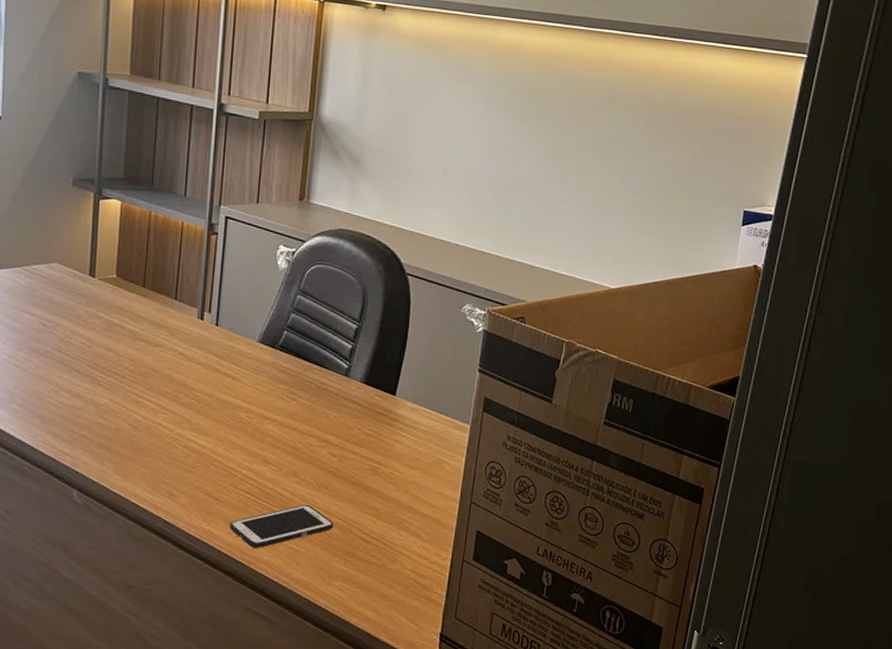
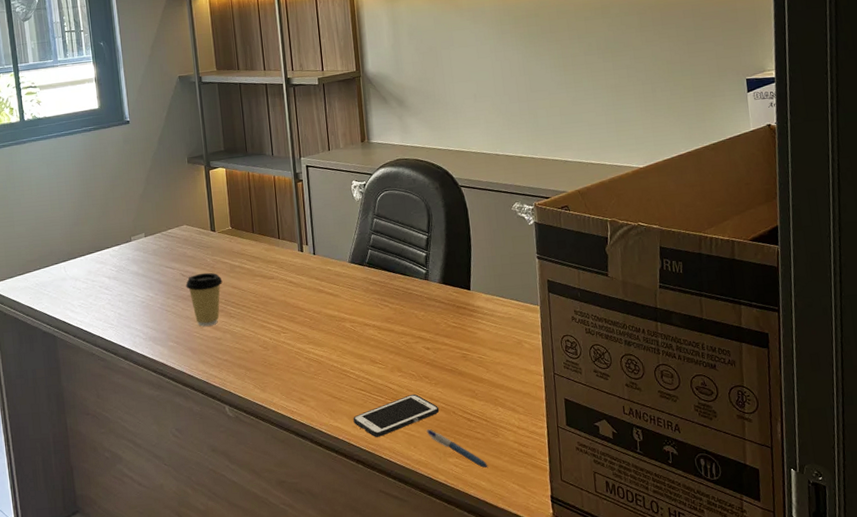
coffee cup: none [45,325,95,392] -> present [185,272,223,326]
pen: none [314,546,379,597] -> present [426,429,489,469]

